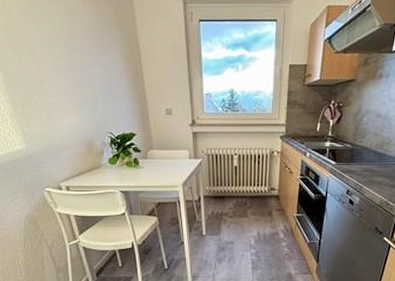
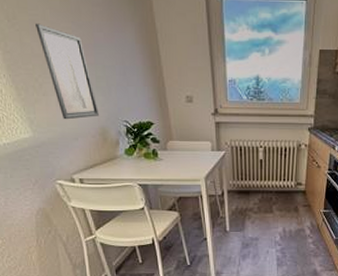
wall art: none [33,48,86,133] -> present [36,23,99,120]

